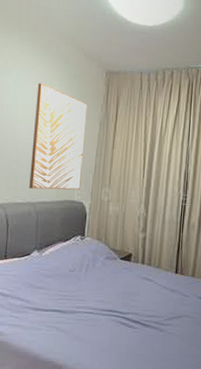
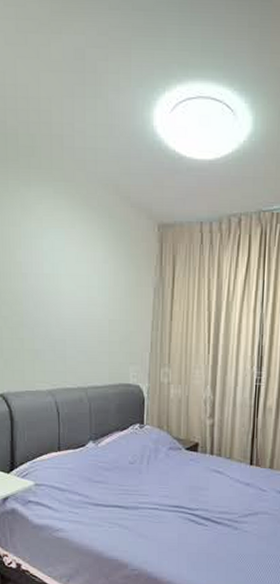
wall art: present [29,83,87,190] -> none [78,245,138,373]

